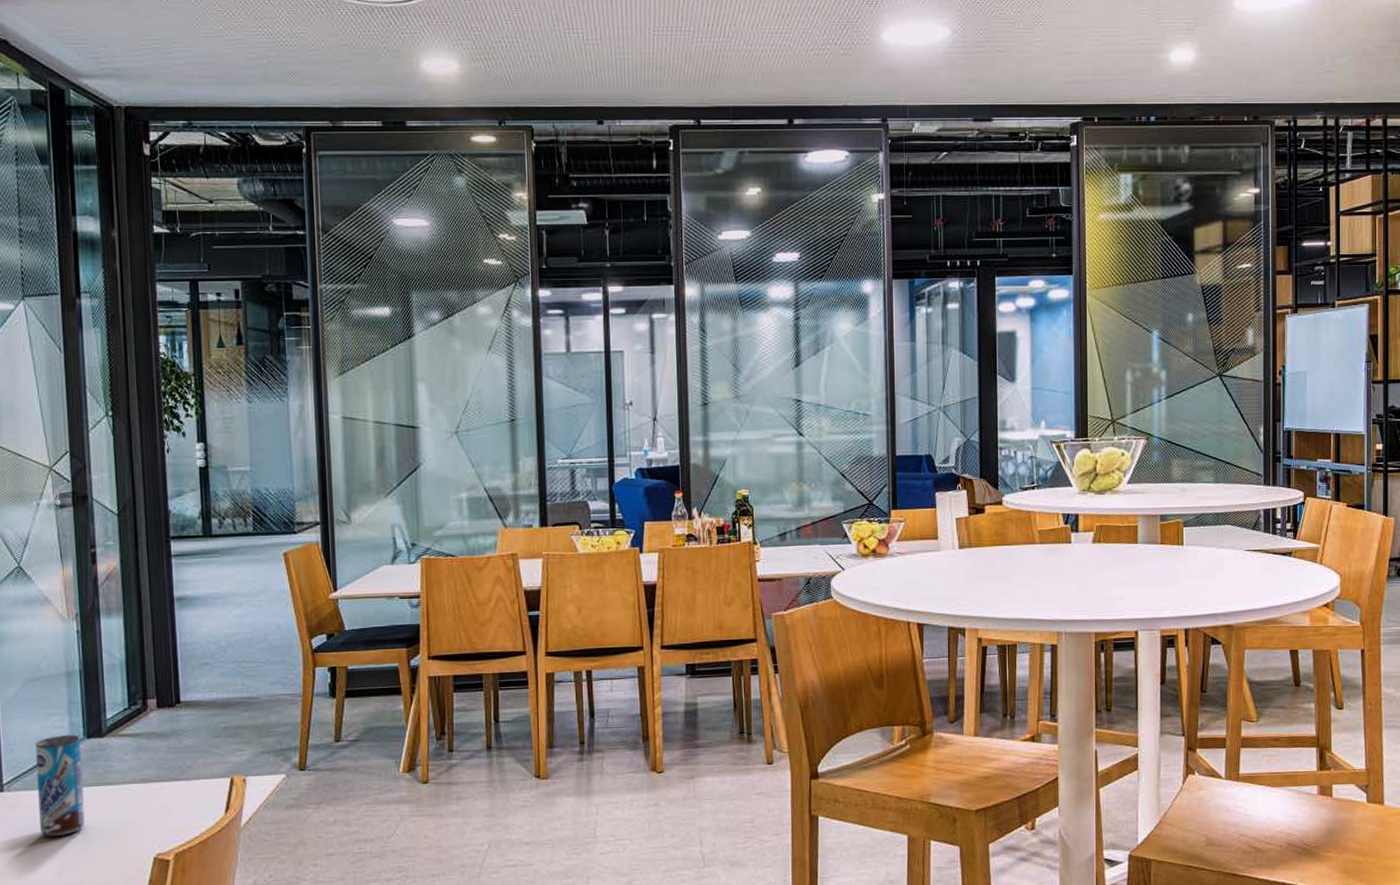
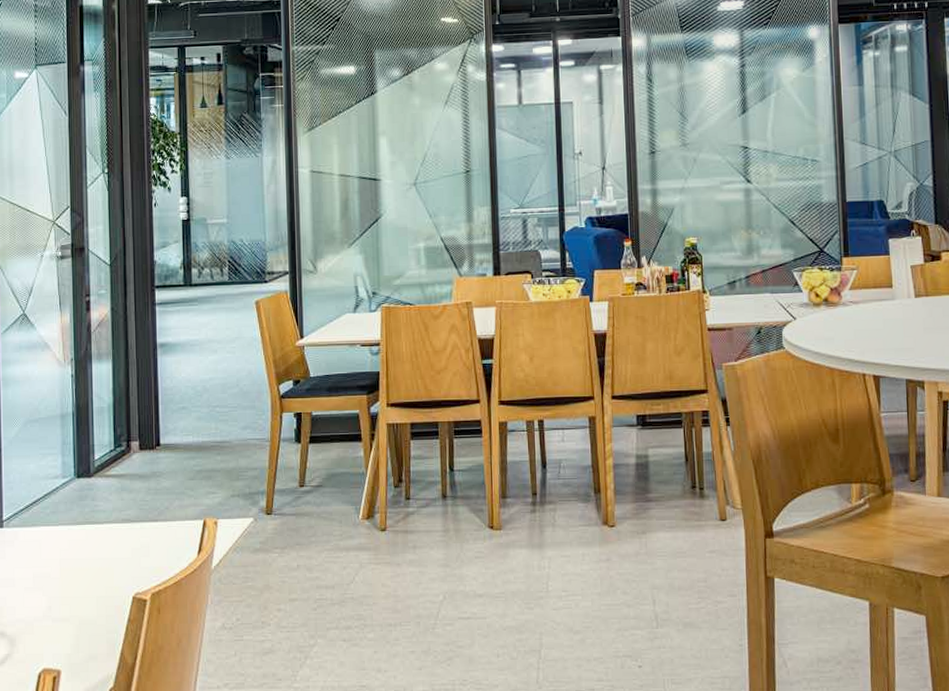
beverage can: present [35,735,85,837] -> none [32,474,73,573]

